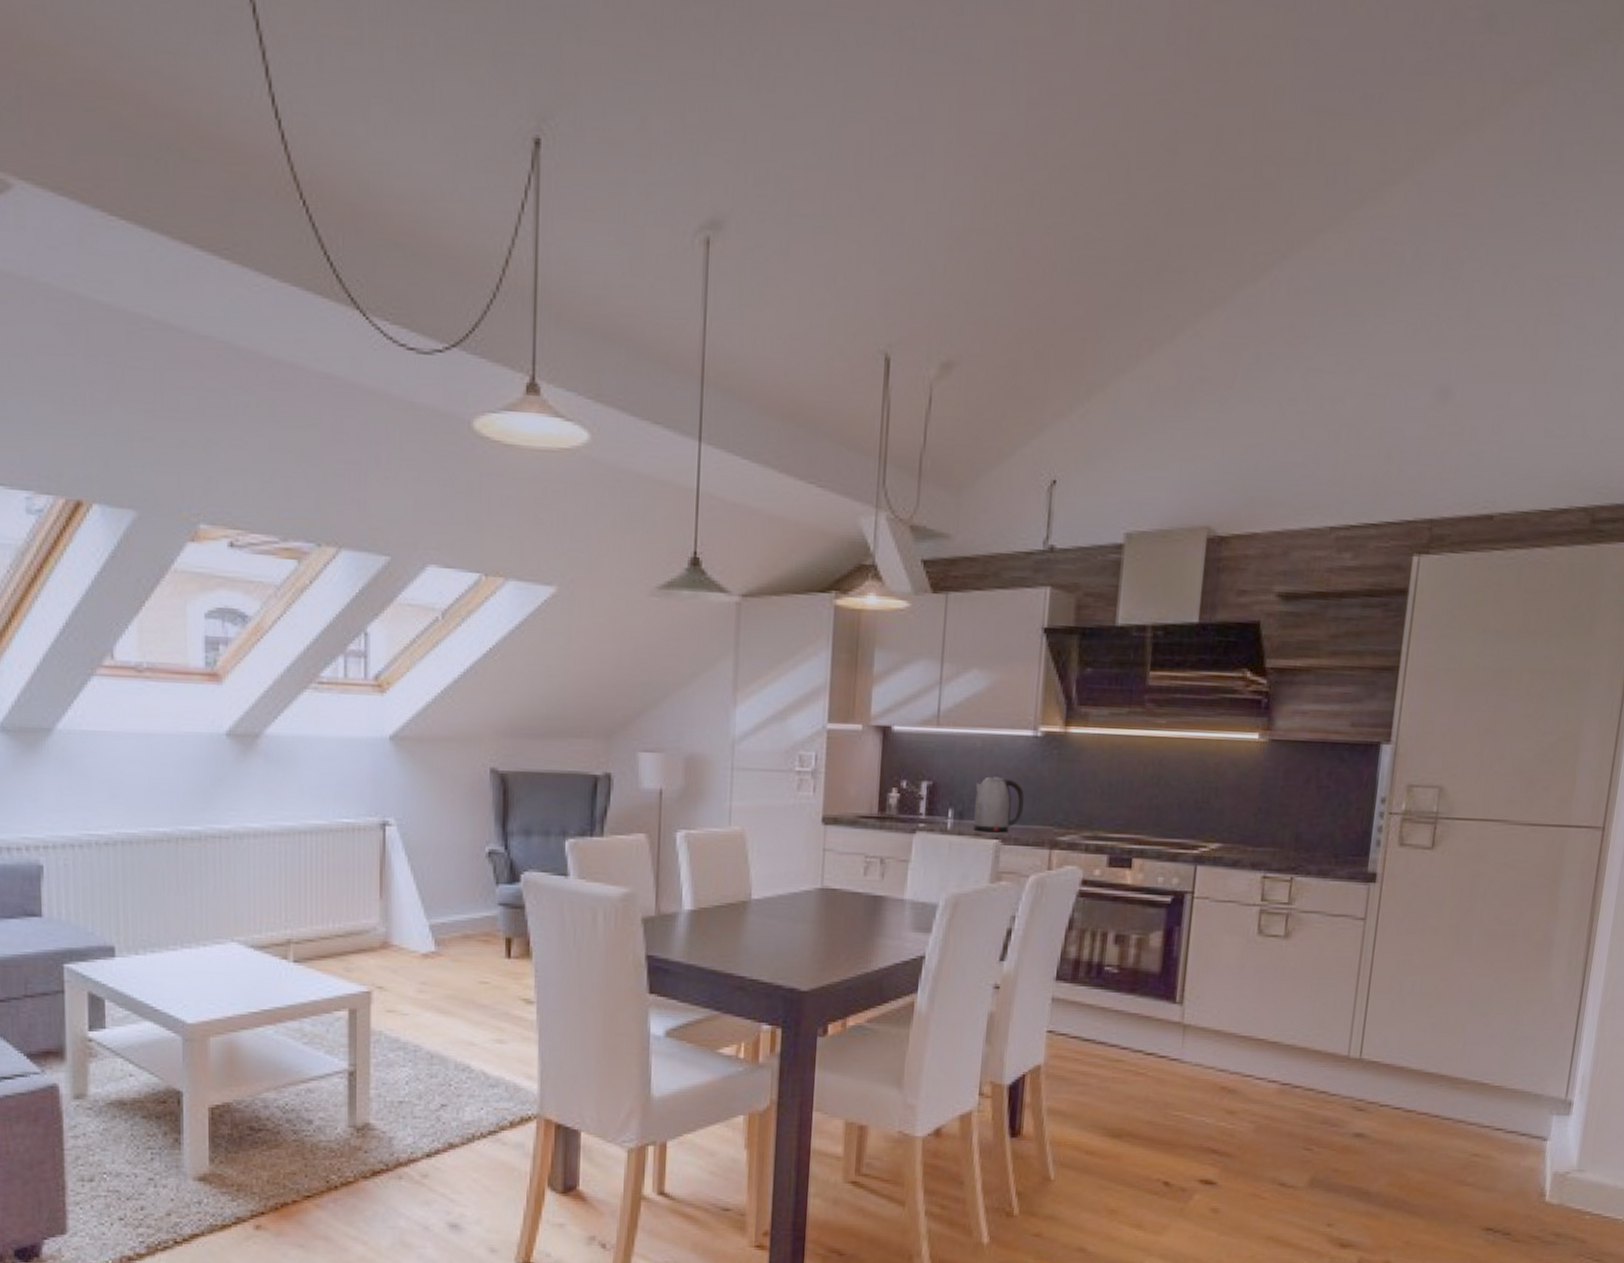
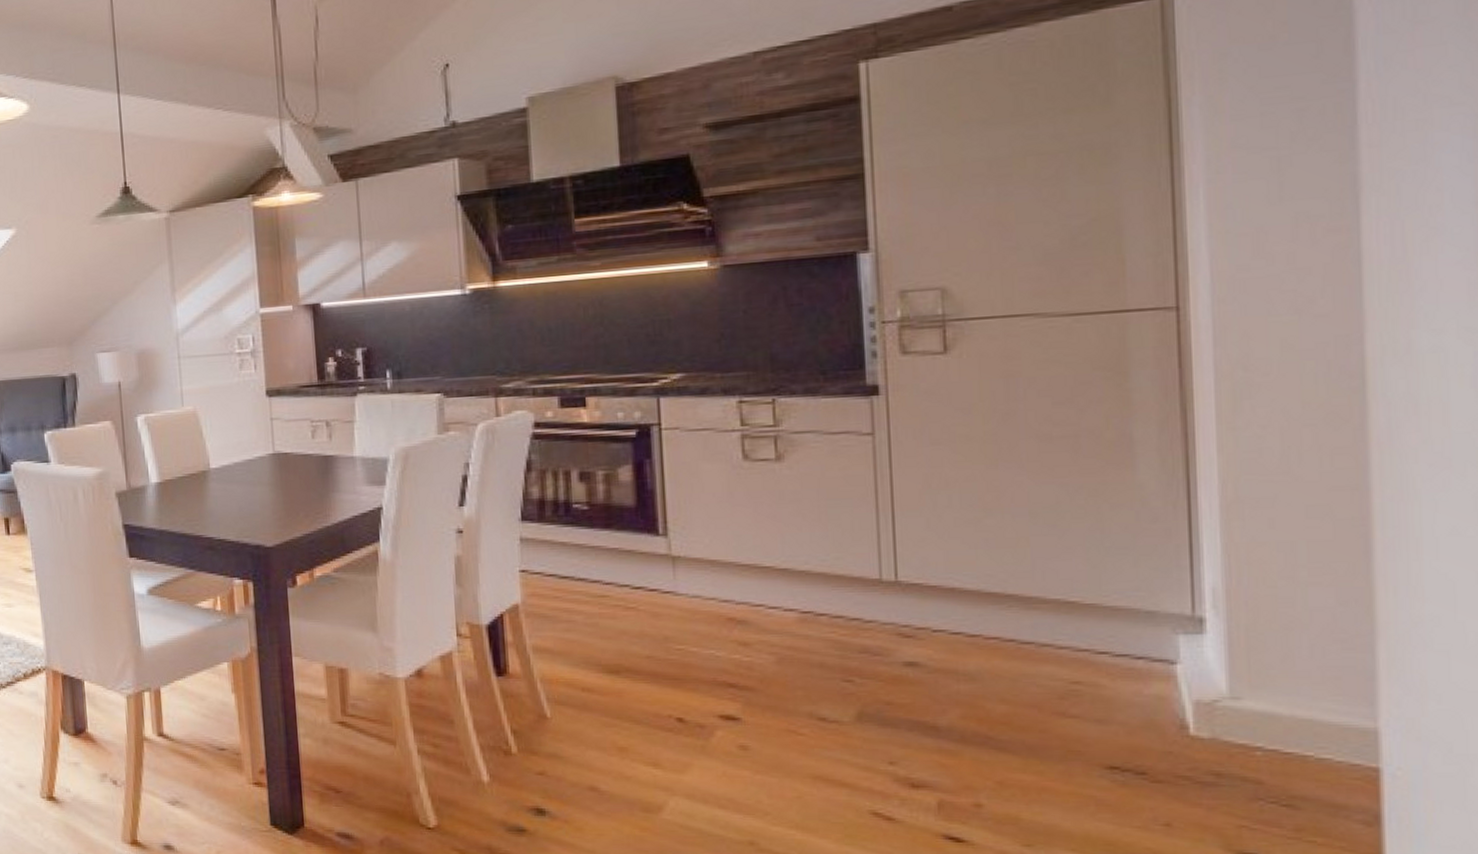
kettle: present [973,776,1024,833] -> none [409,336,462,388]

